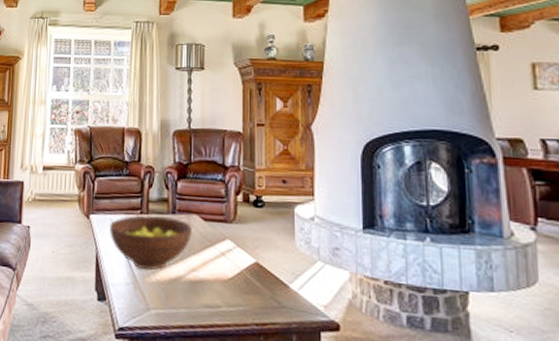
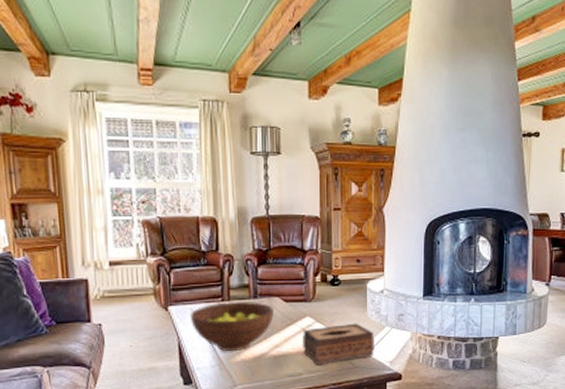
tissue box: none [222,252,305,299] -> present [303,323,374,366]

